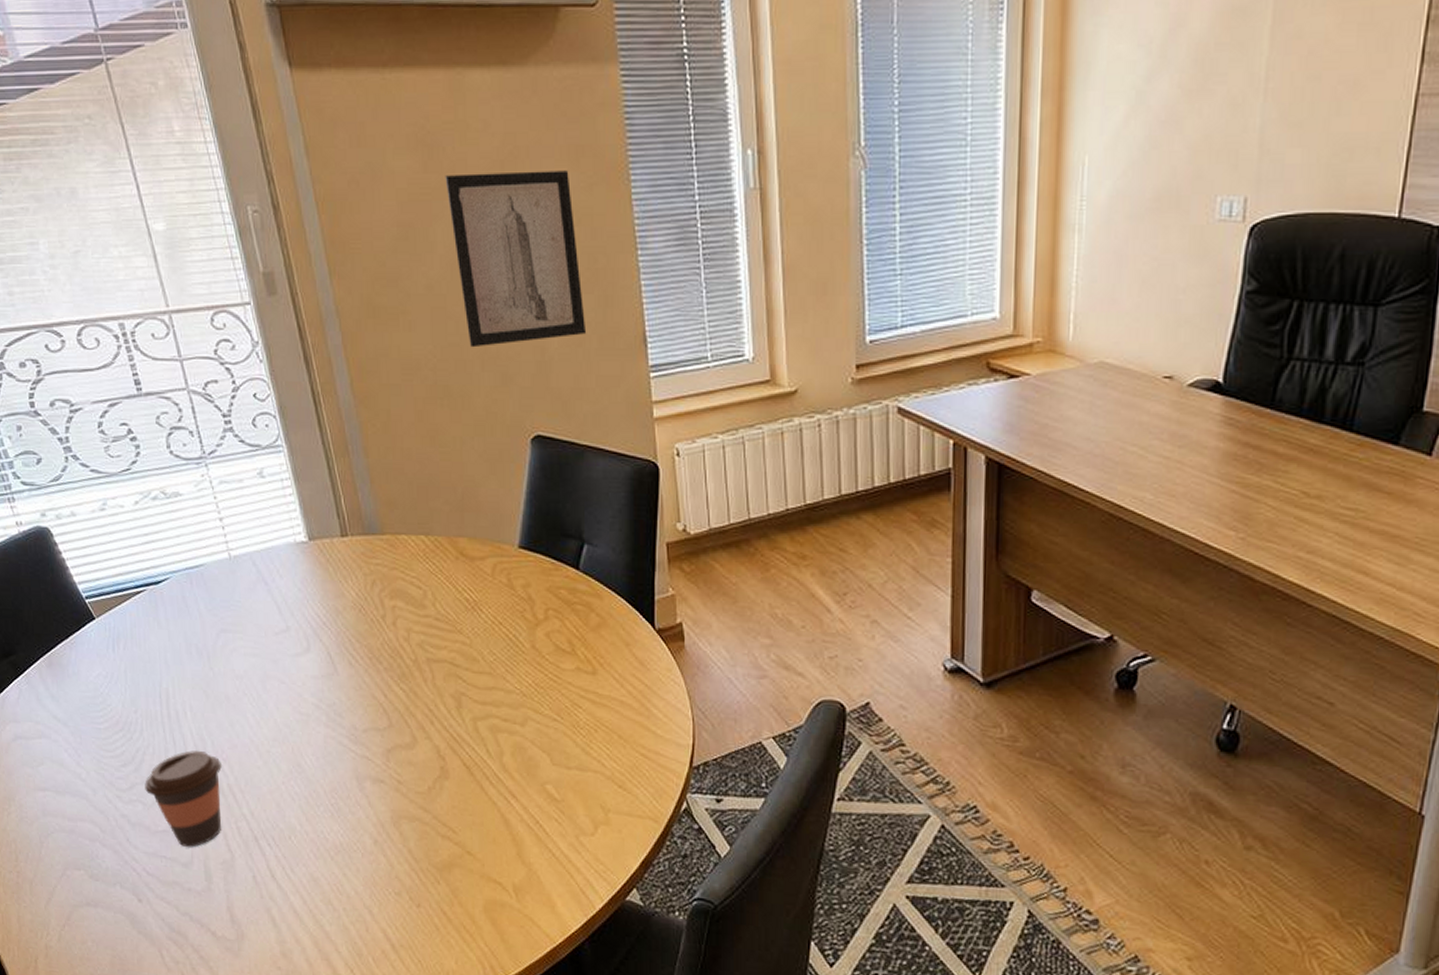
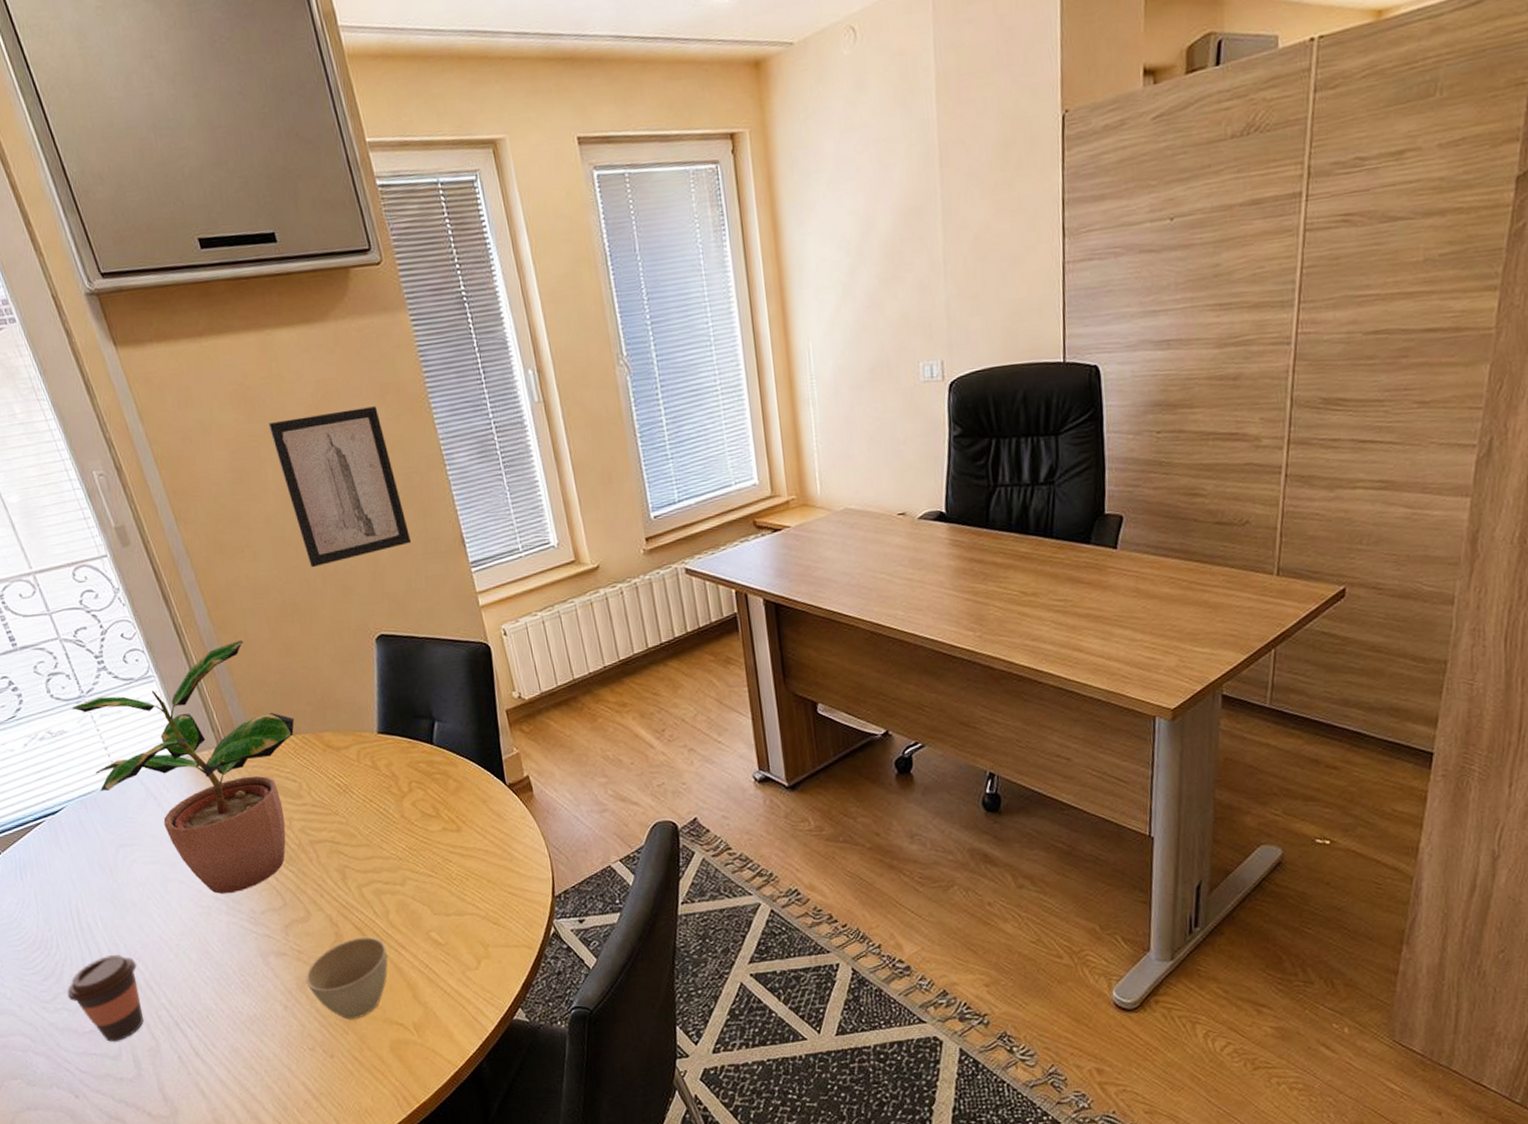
potted plant: none [191,420,429,703] -> present [72,640,295,894]
cup: none [401,776,495,869] -> present [305,936,388,1020]

